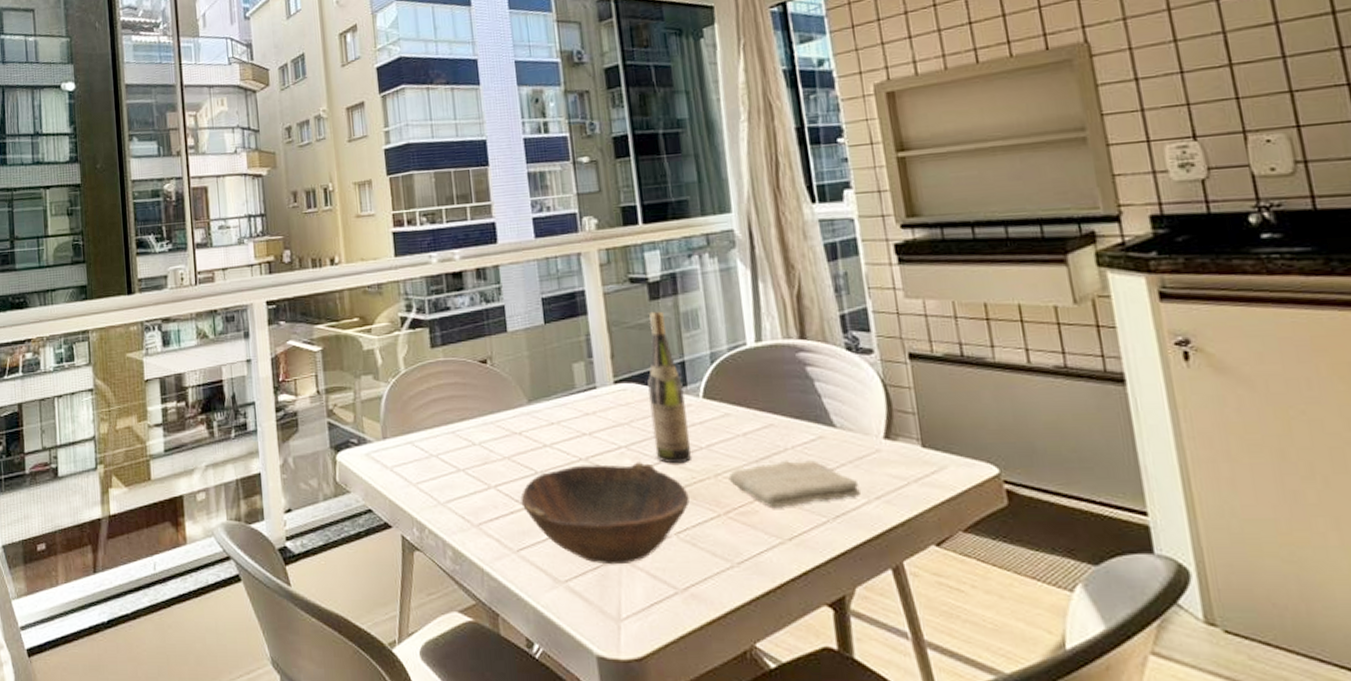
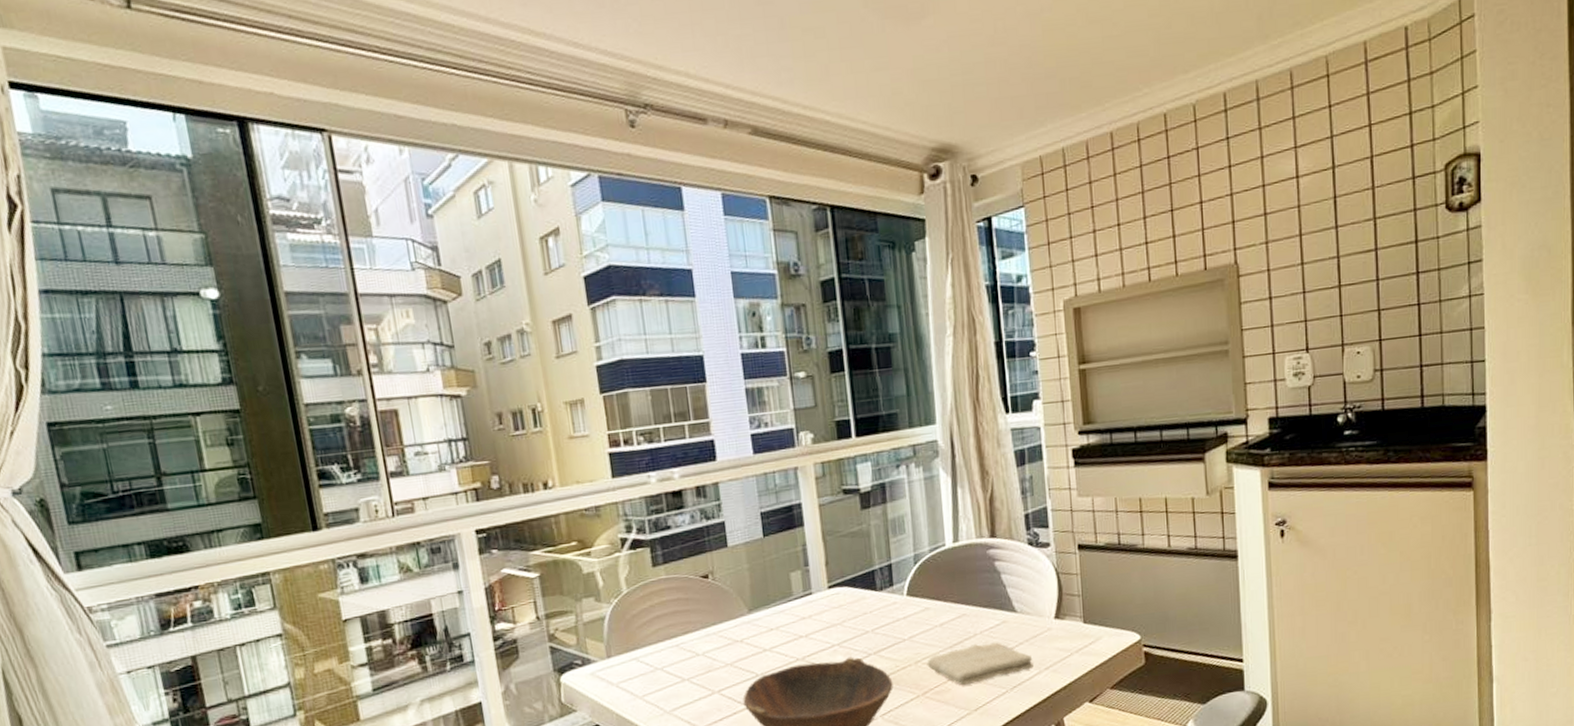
wine bottle: present [647,311,693,464] -> none [858,519,897,656]

